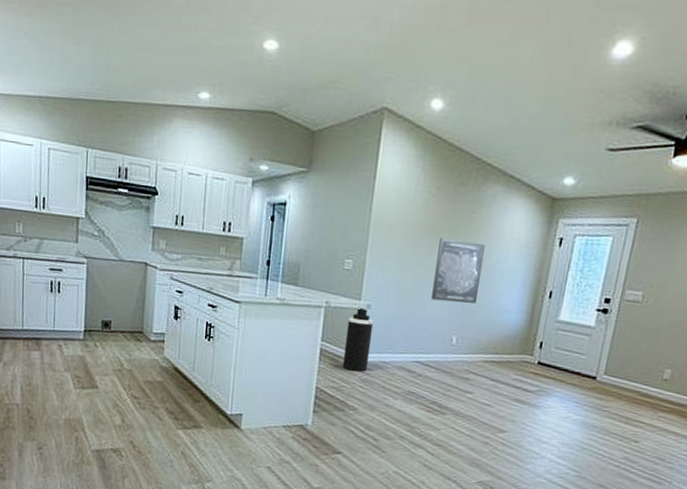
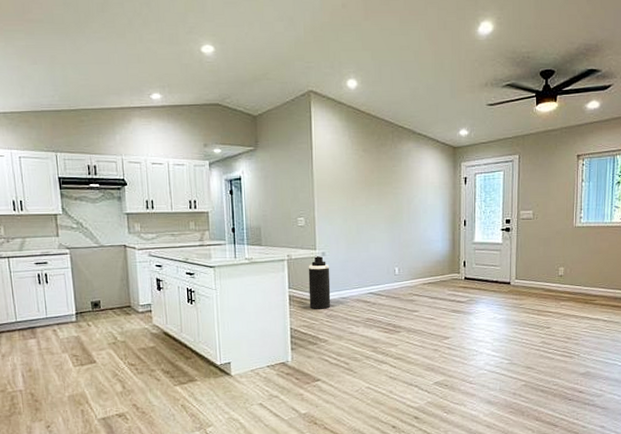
wall art: present [431,237,486,303] -> none [372,189,410,241]

